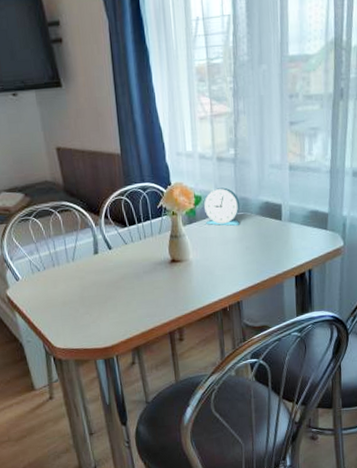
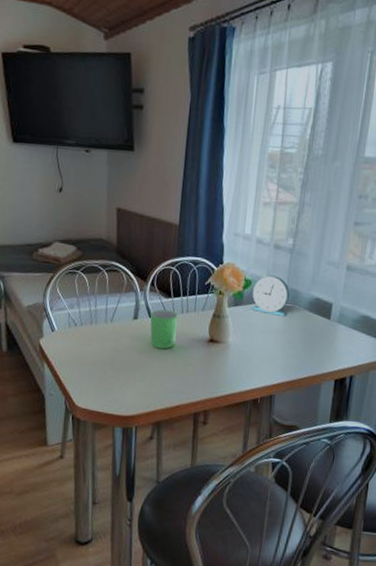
mug: none [110,239,139,278] -> present [150,309,178,349]

